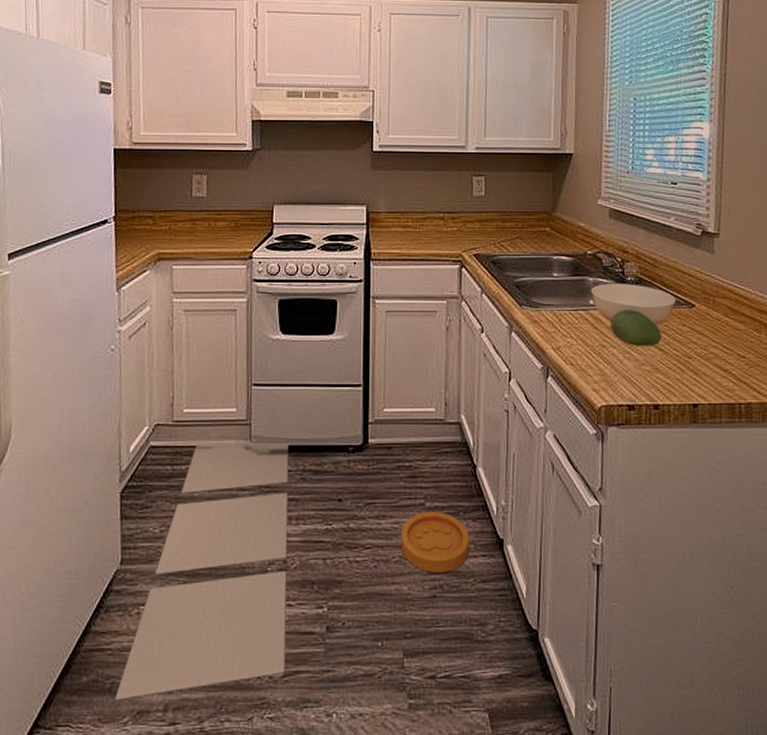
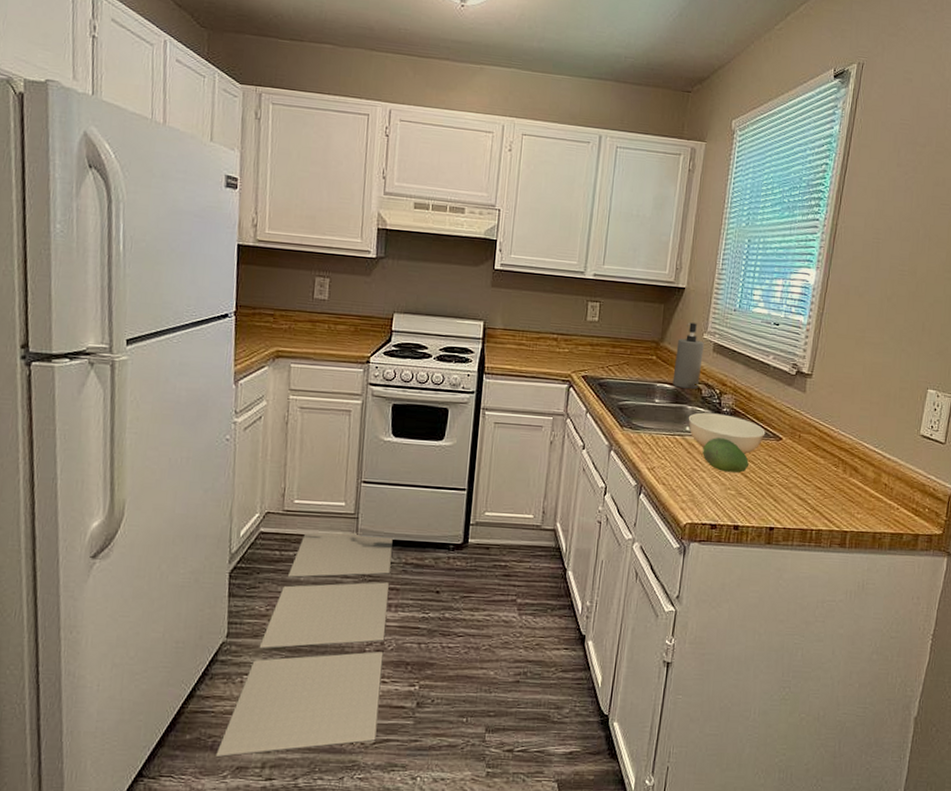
pet bowl: present [400,511,470,574] -> none [490,606,555,662]
soap dispenser: none [569,189,600,260] -> present [672,322,704,390]

